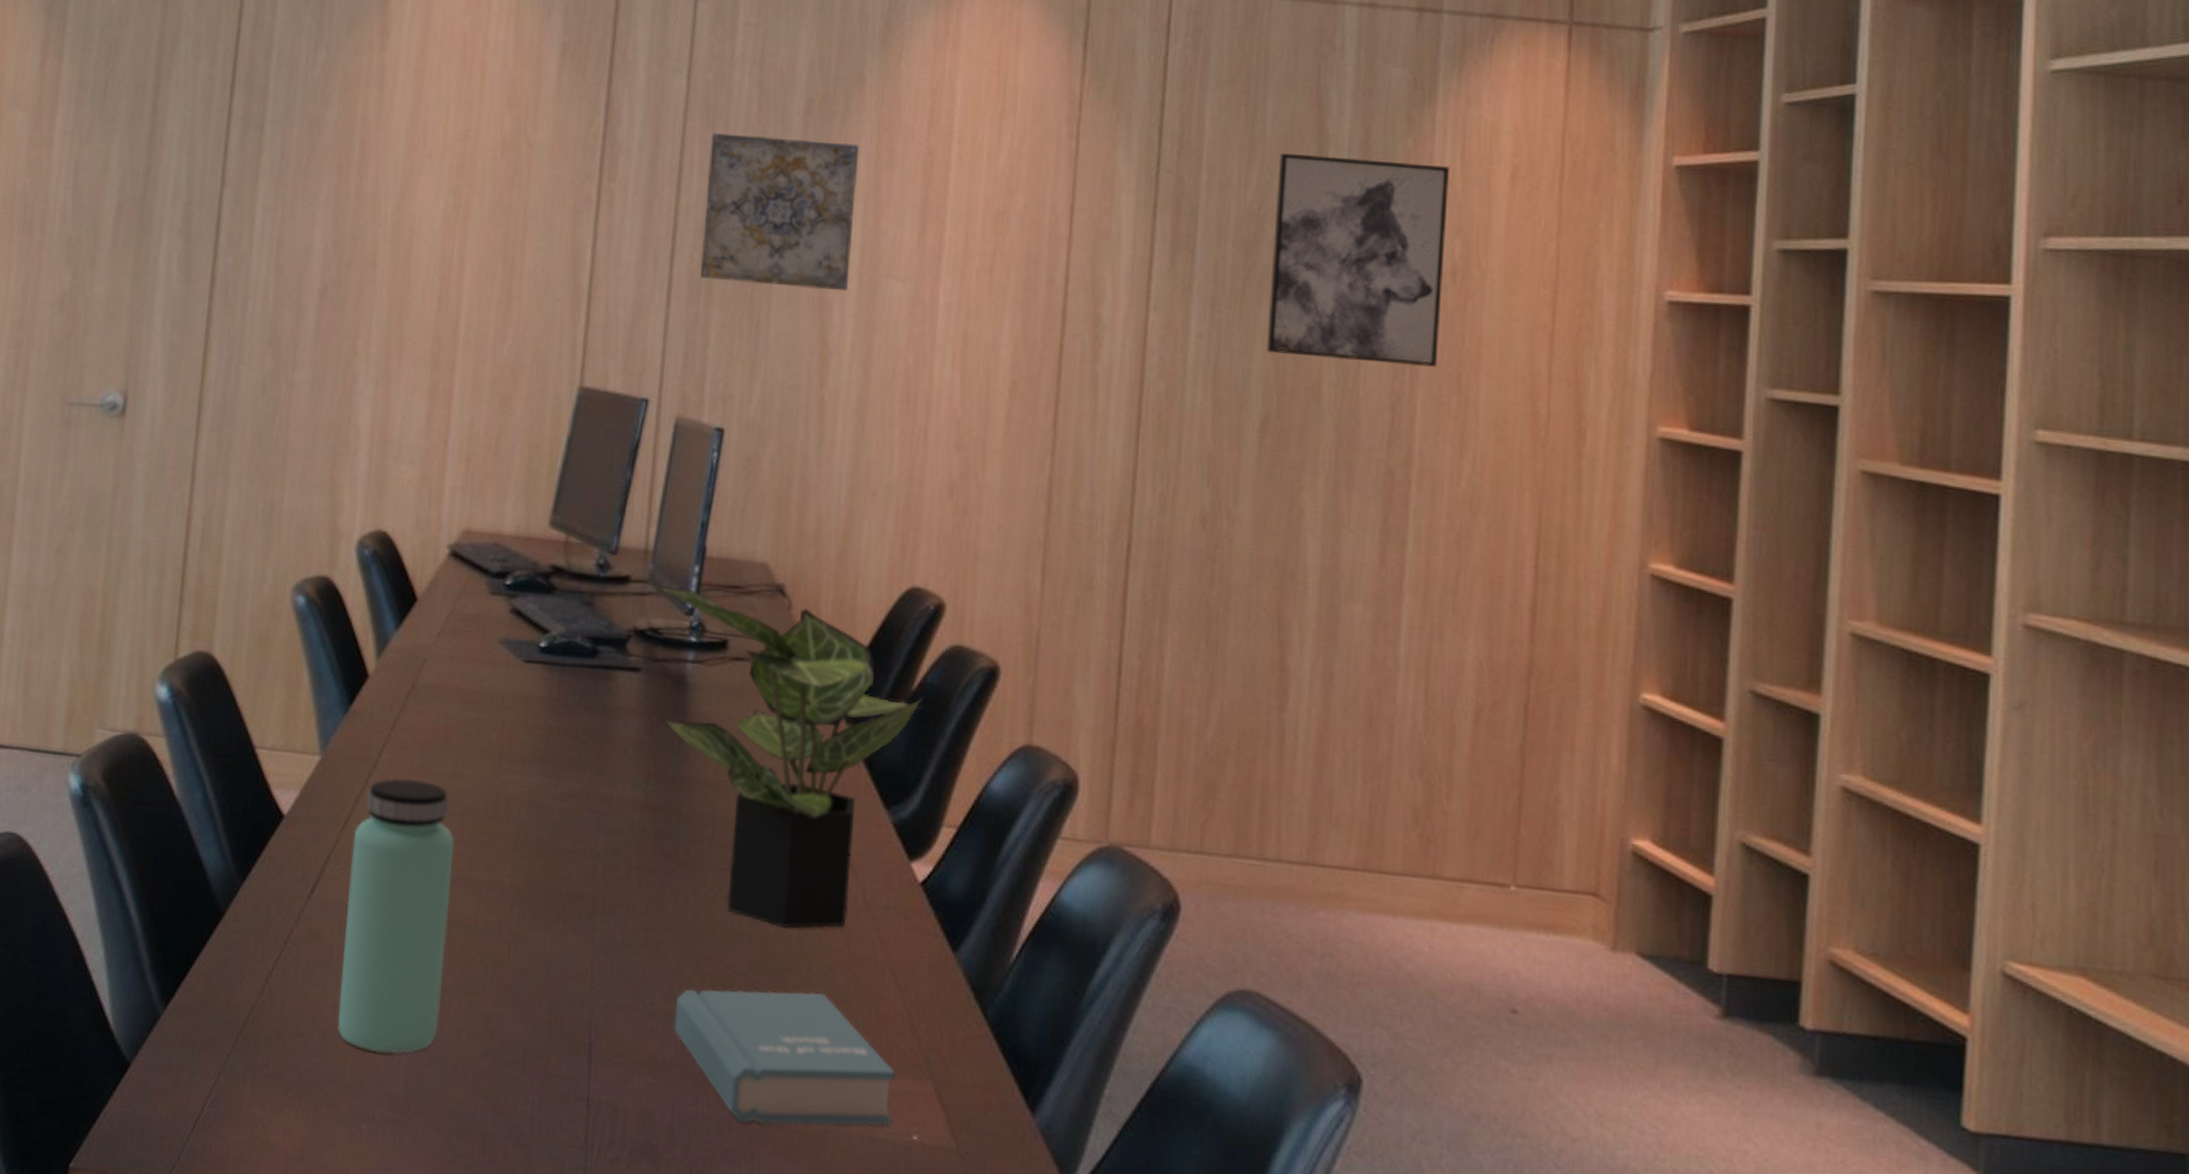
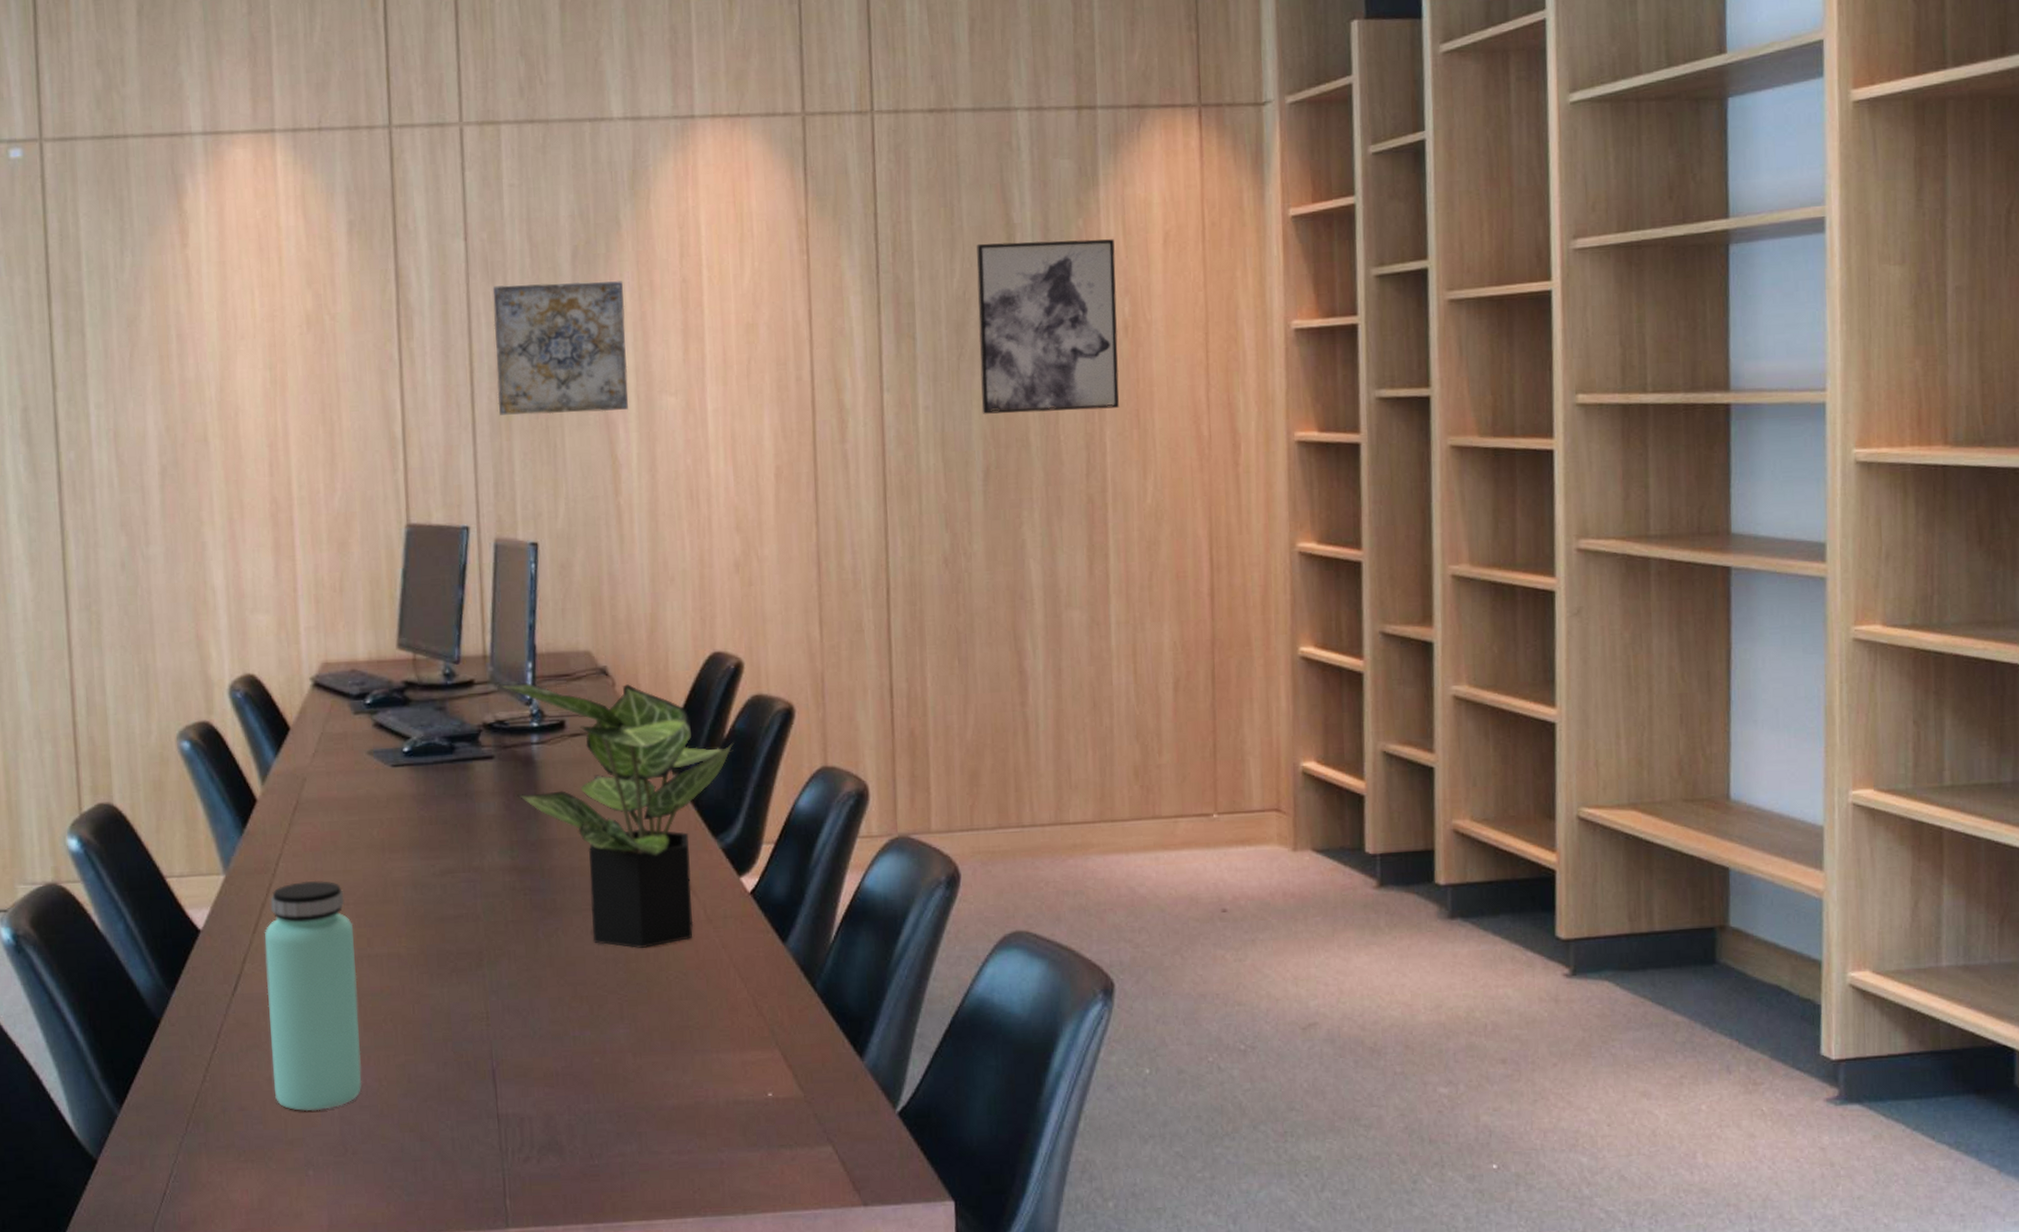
book: present [673,989,896,1127] -> none [561,996,751,1110]

